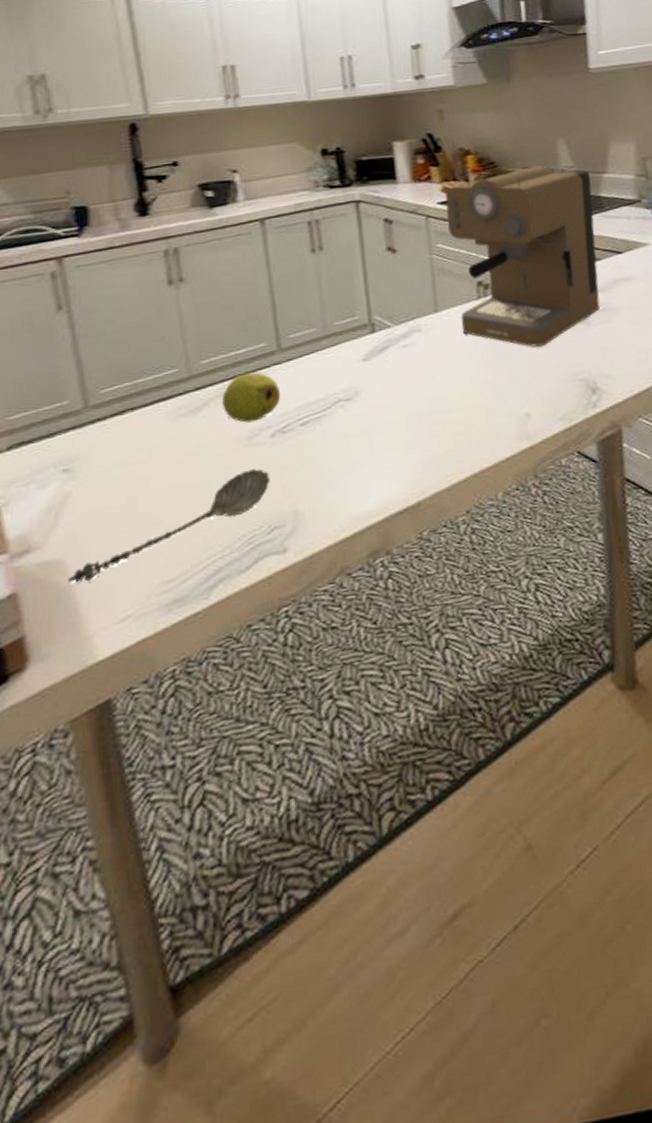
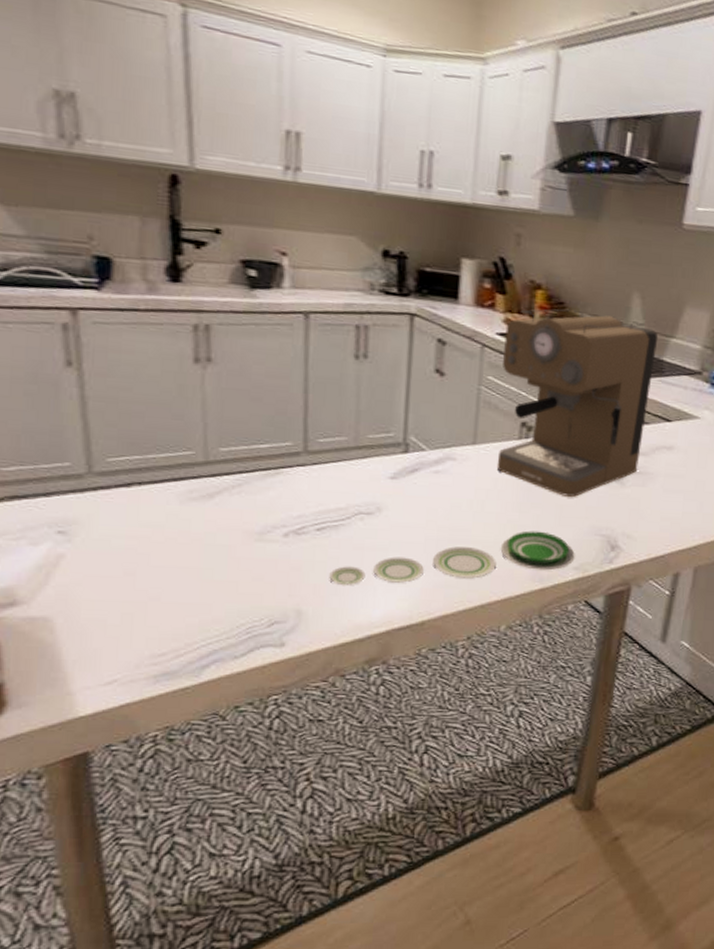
spoon: present [68,468,270,584] -> none [54,563,277,643]
fruit: present [222,372,281,423] -> none [238,469,301,518]
plate: none [319,387,558,478] -> present [329,531,575,585]

